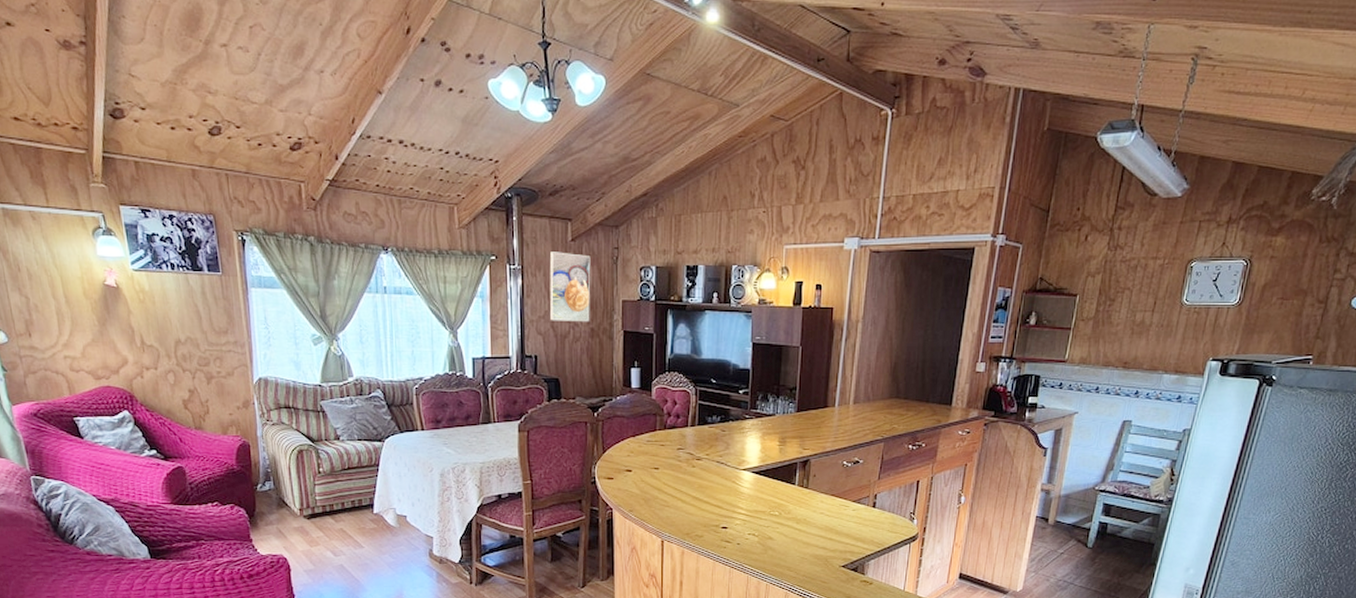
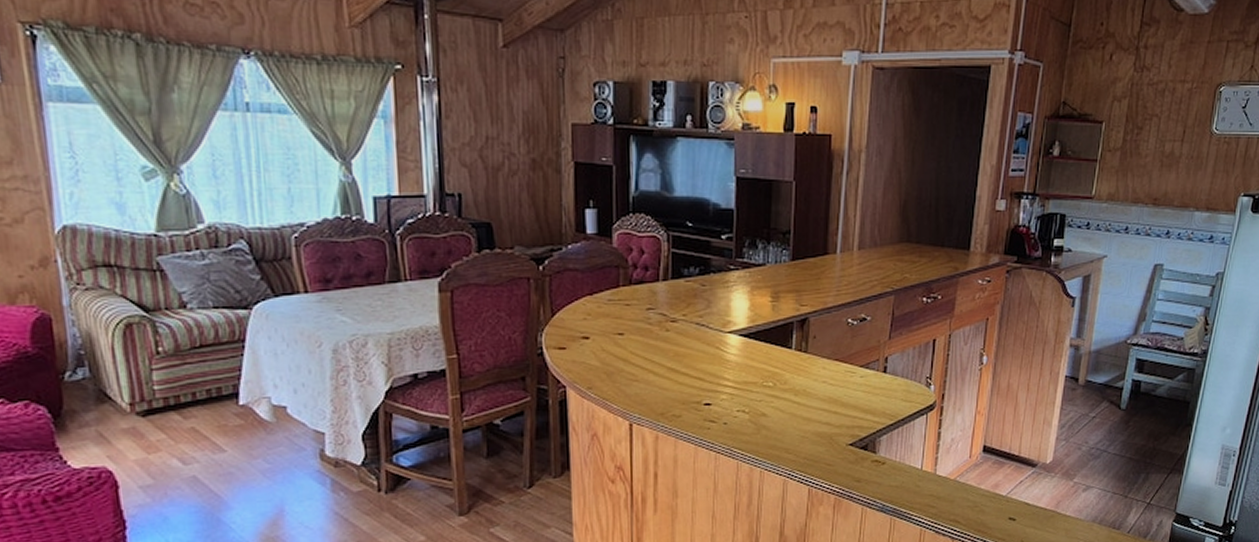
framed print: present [549,252,591,321] -> none [475,60,530,150]

